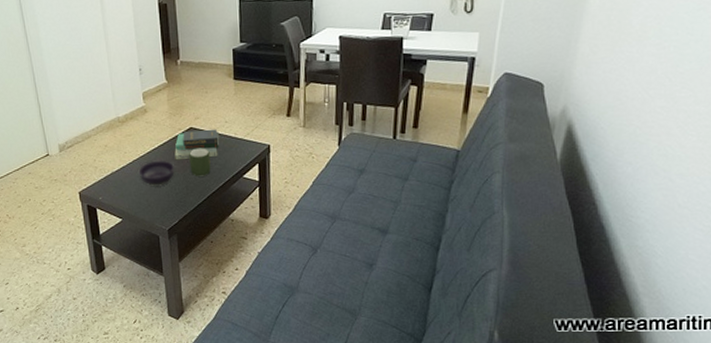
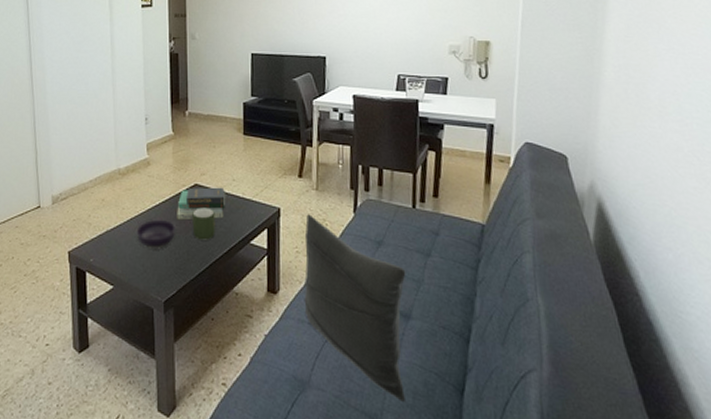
pillow: none [292,149,385,299] -> present [304,214,406,402]

